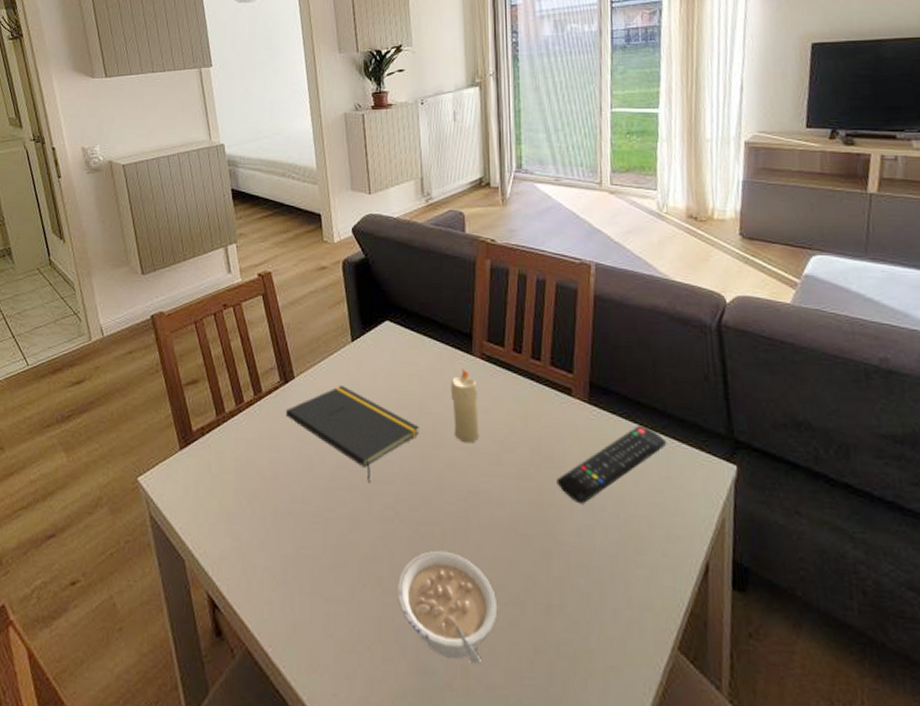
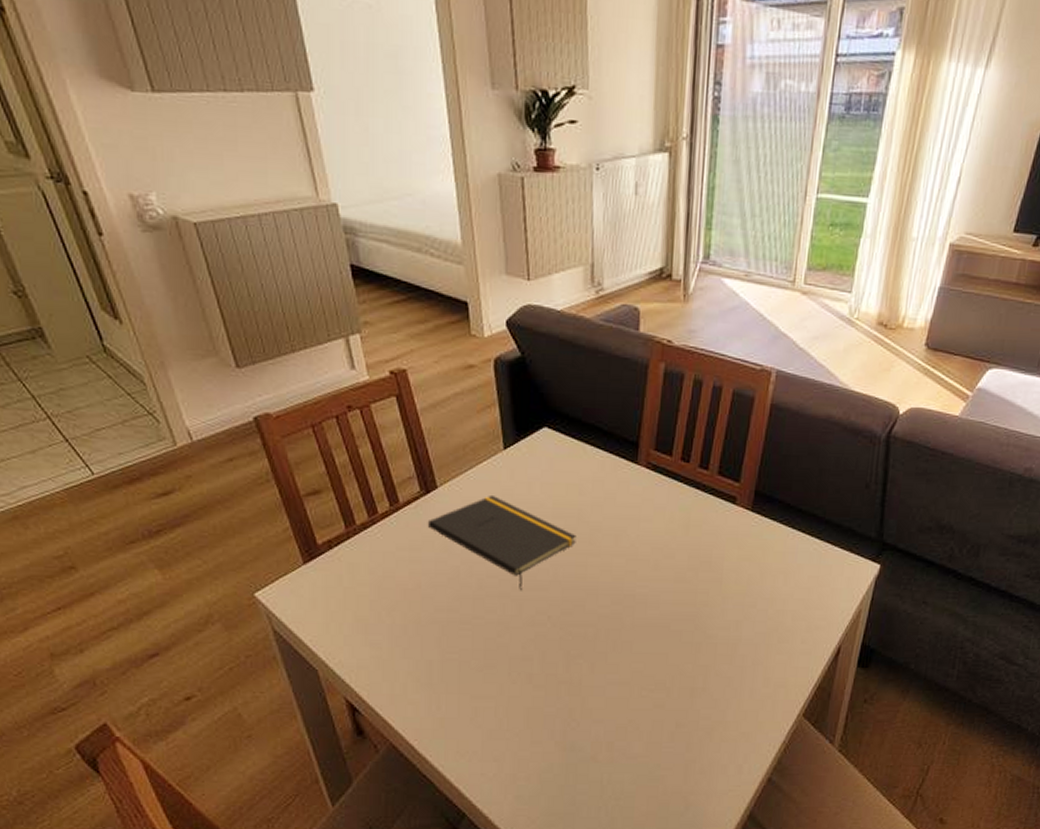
legume: present [398,550,496,664] -> none [548,648,644,740]
candle: present [450,368,480,444] -> none [611,477,641,551]
remote control: present [556,425,667,504] -> none [712,531,821,603]

